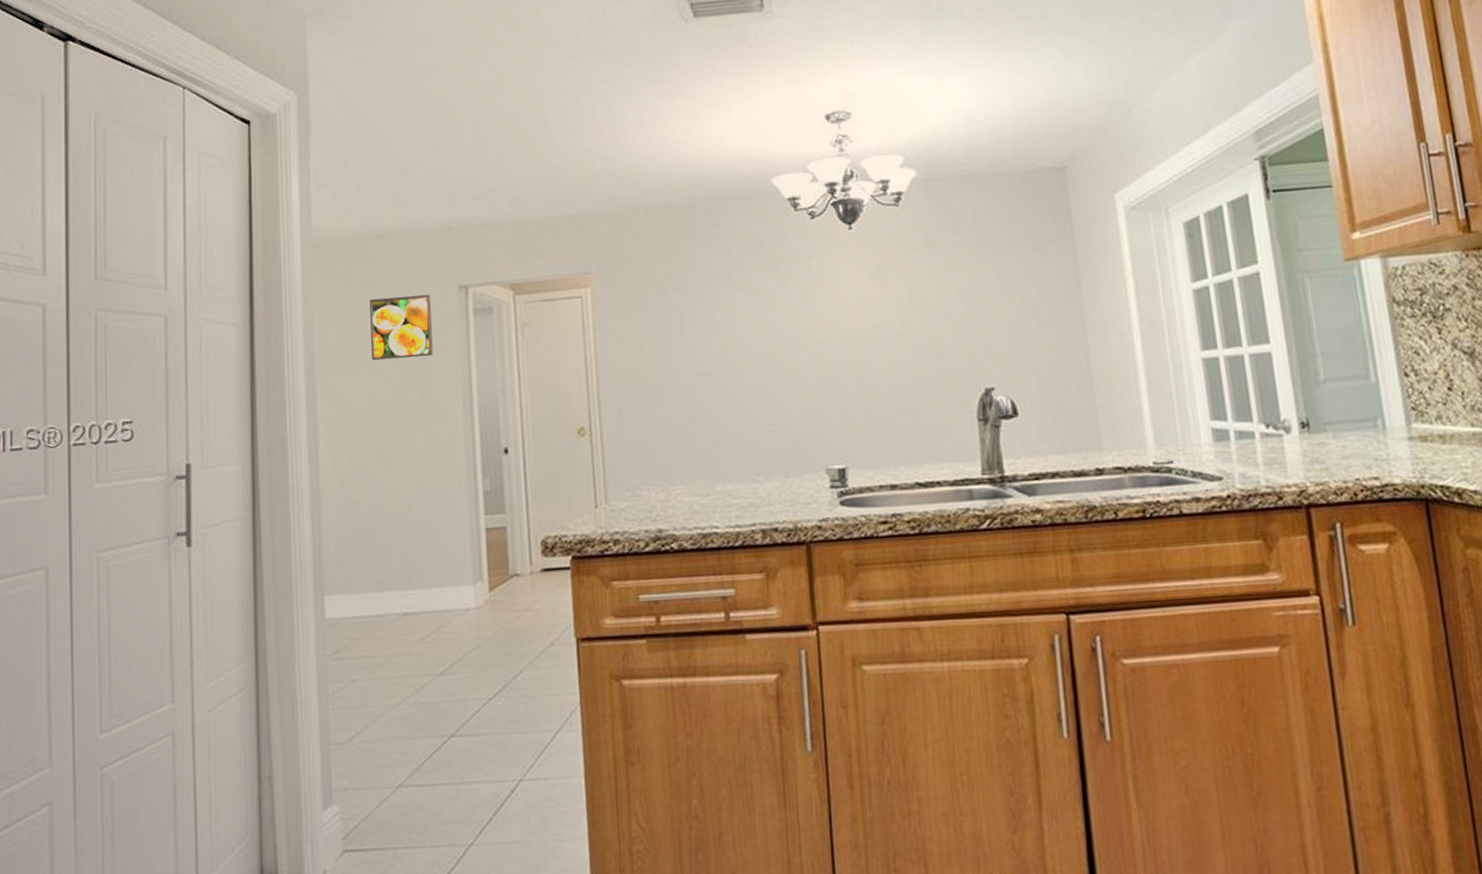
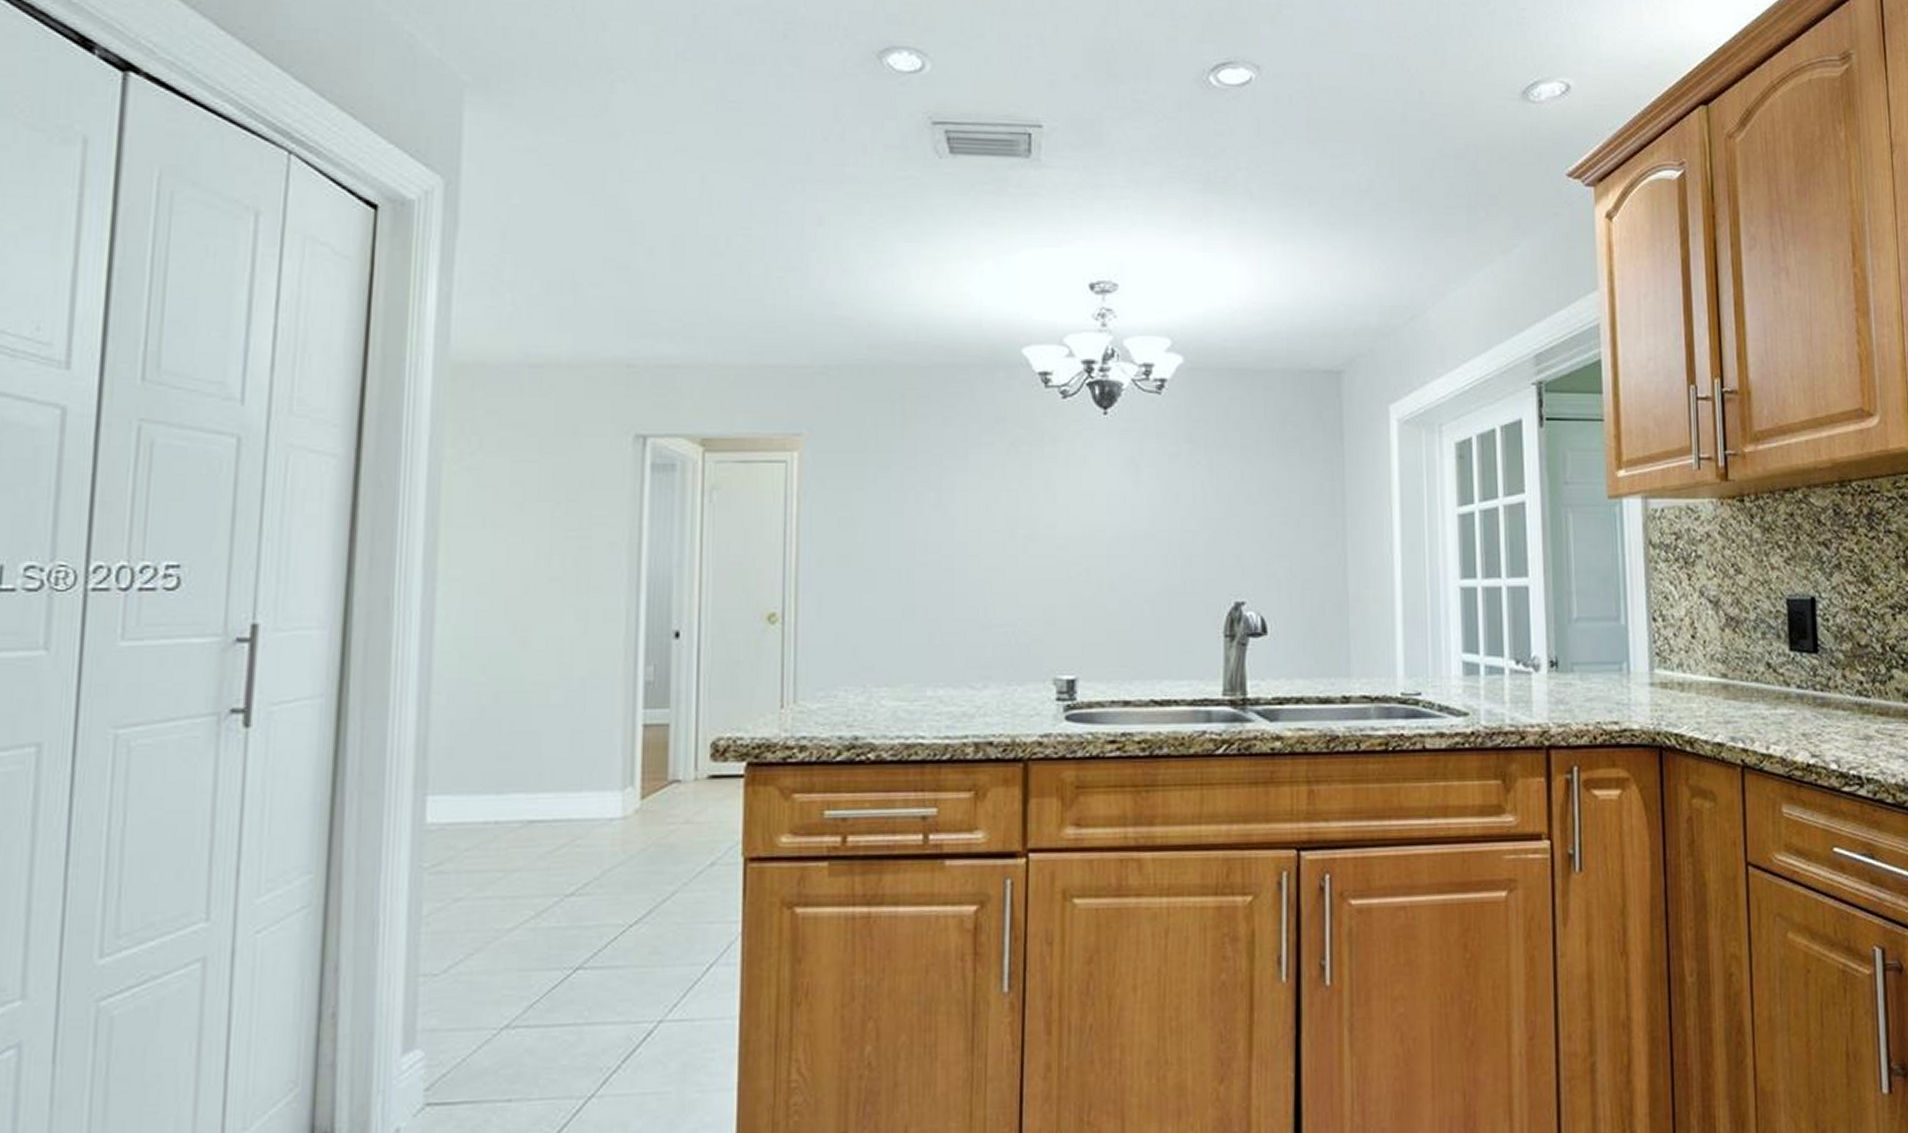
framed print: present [370,294,433,361] -> none [515,440,597,516]

